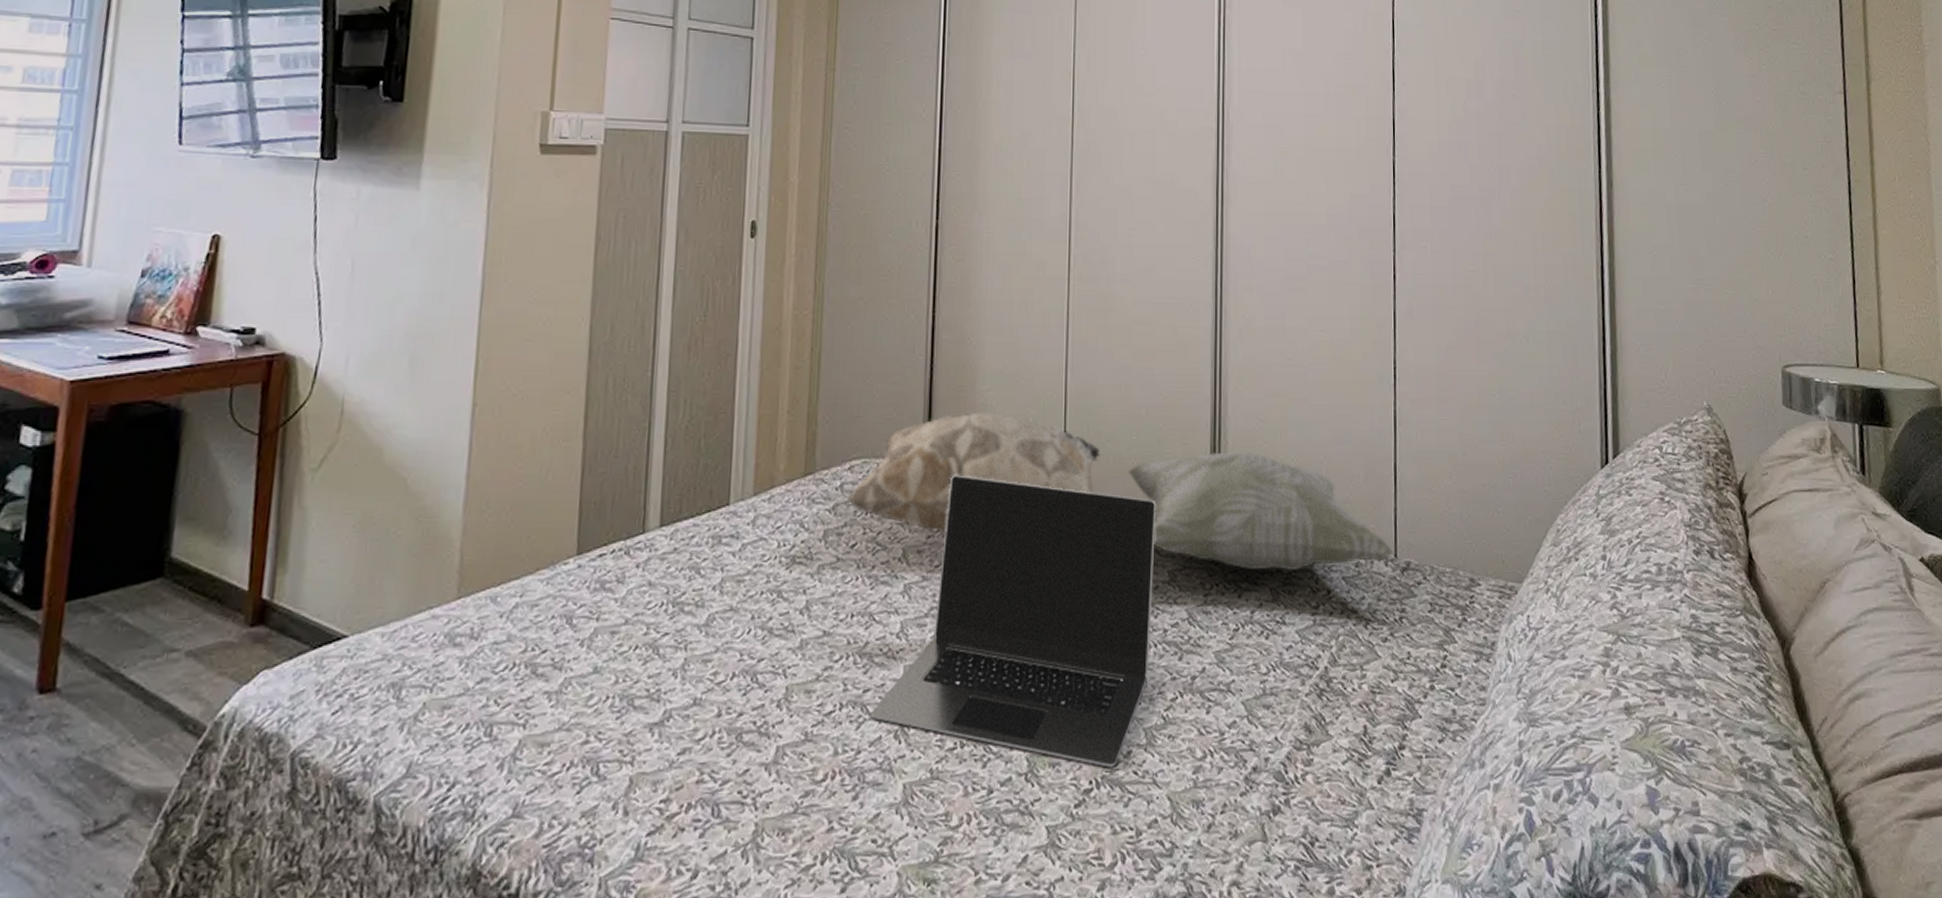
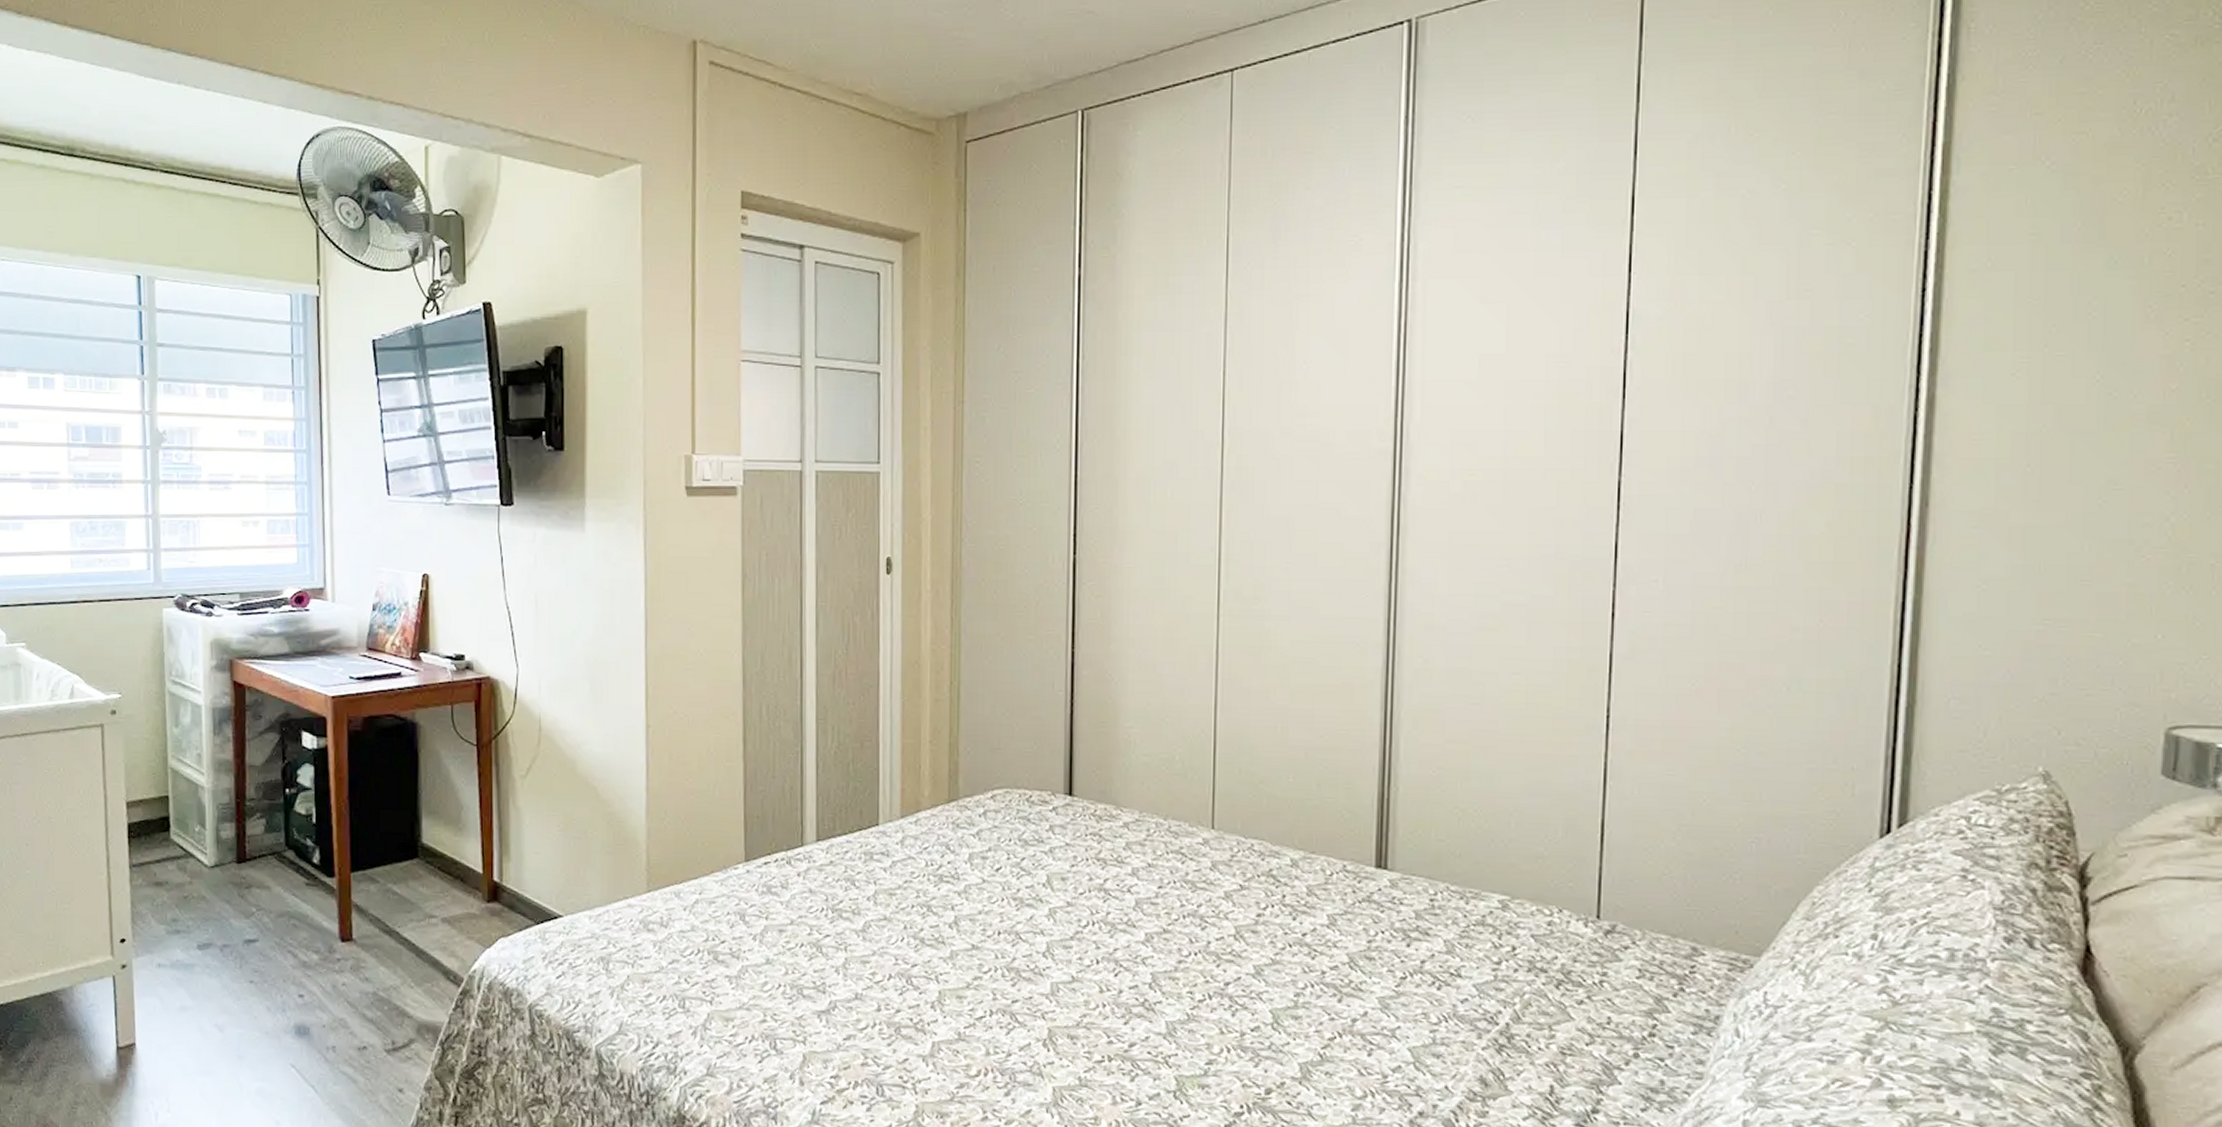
decorative pillow: present [847,411,1100,534] -> none [990,747,1252,863]
laptop: present [870,475,1157,768] -> none [1019,808,1315,1095]
decorative pillow: present [1127,451,1394,572] -> none [1282,799,1596,925]

